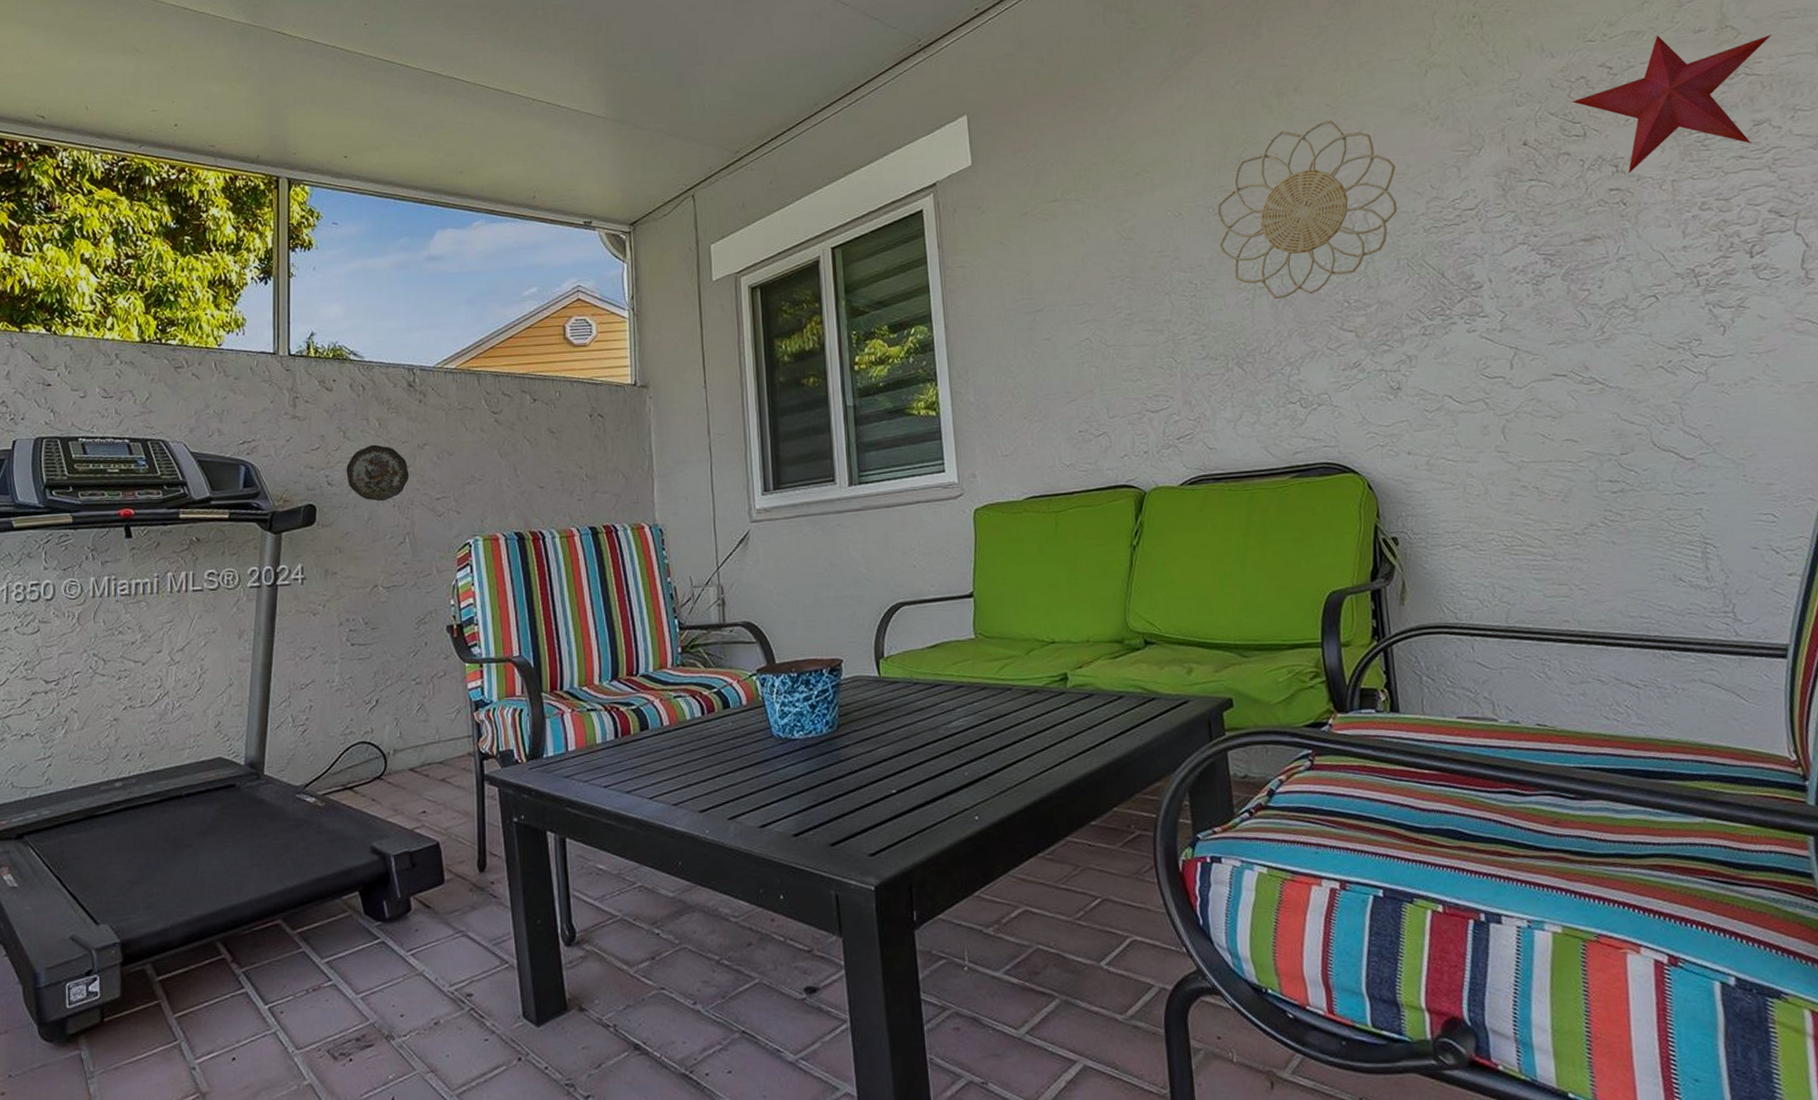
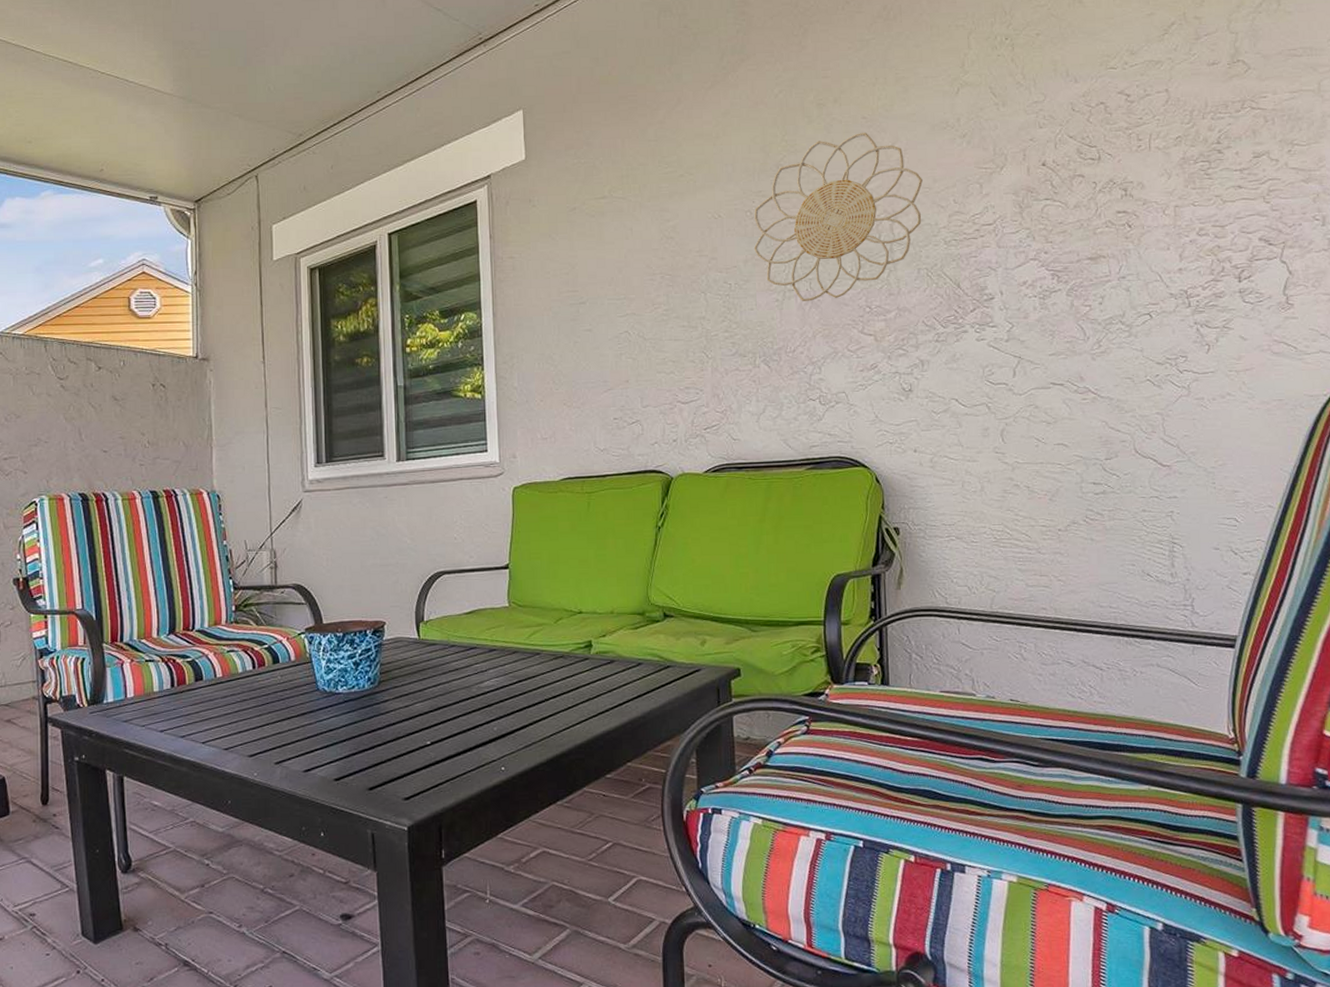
decorative star: present [1572,35,1773,174] -> none [1090,66,1279,198]

